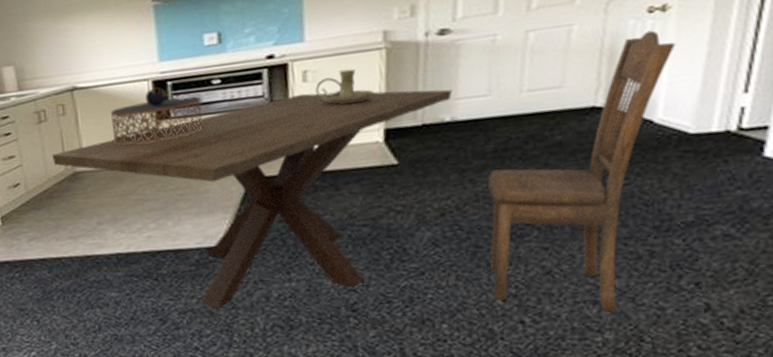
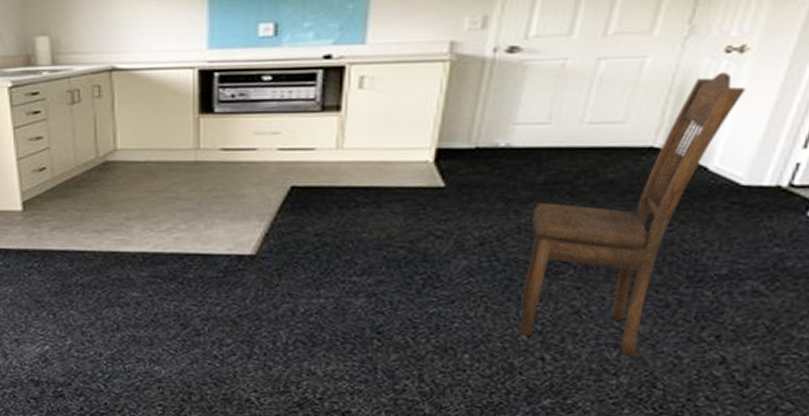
dining table: present [52,89,453,308] -> none [83,101,513,318]
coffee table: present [111,87,202,146] -> none [151,78,249,138]
candle holder: present [315,68,374,105] -> none [370,79,430,118]

